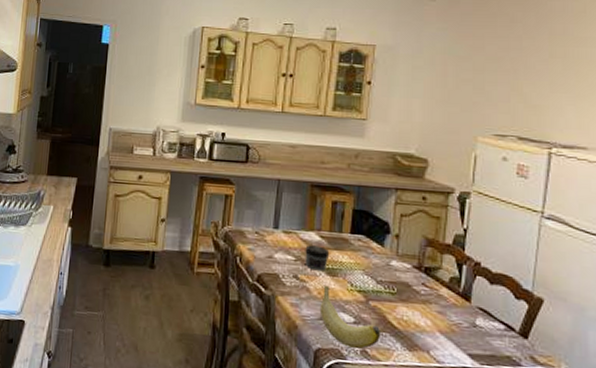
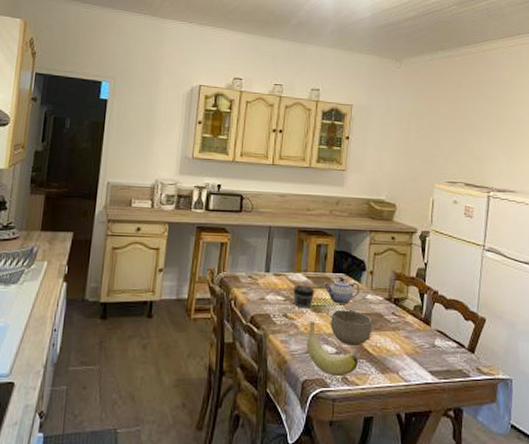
teapot: none [339,239,383,270] -> present [323,277,360,304]
bowl: none [347,275,398,317] -> present [330,309,372,346]

